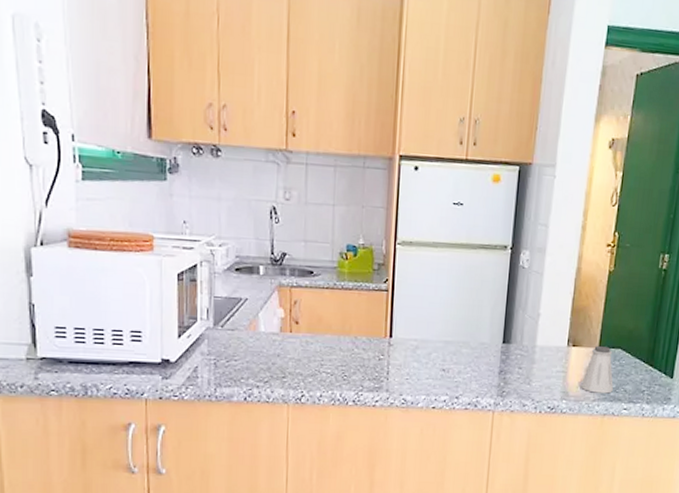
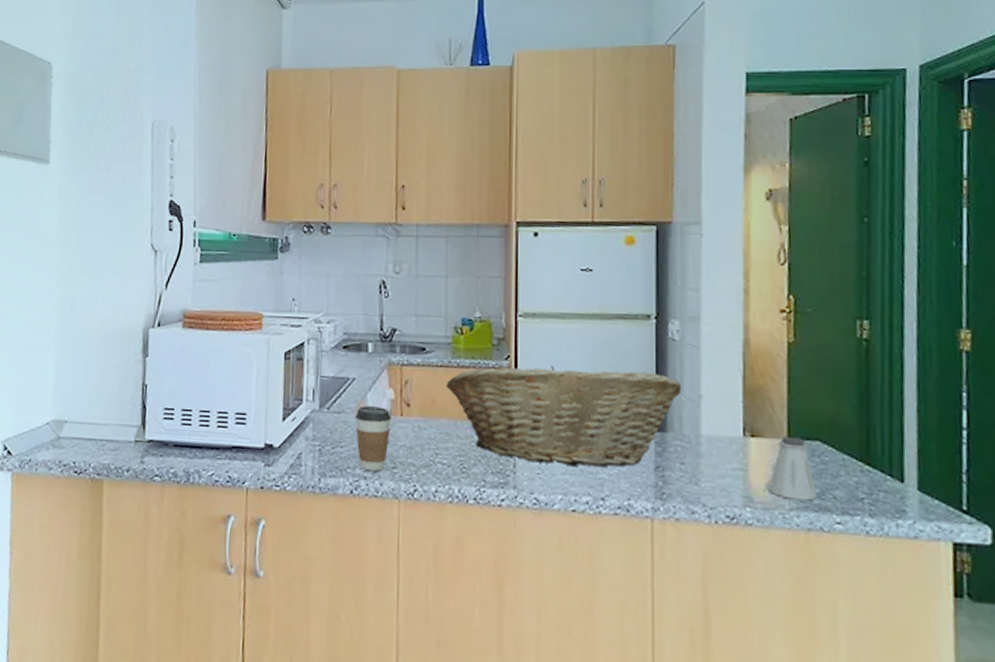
coffee cup: none [248,323,282,381] -> present [355,406,391,472]
fruit basket: none [331,288,526,373] -> present [445,365,682,467]

